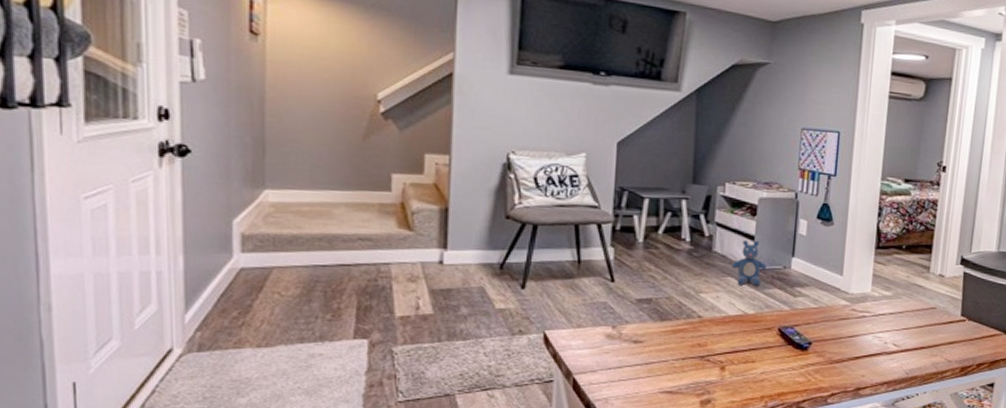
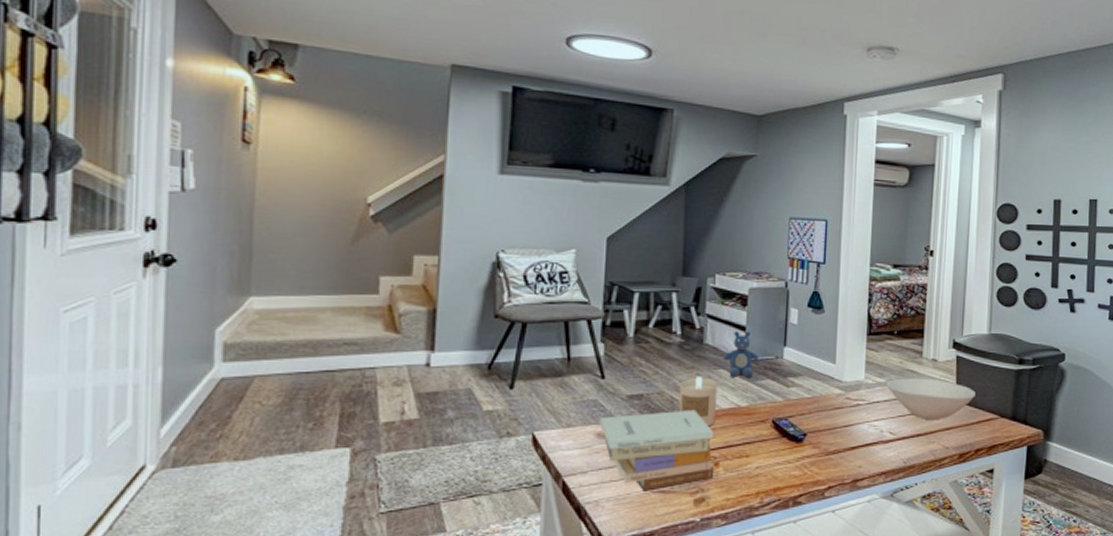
books: none [609,315,721,391] -> present [600,409,715,491]
candle: none [686,284,726,332] -> present [678,377,718,427]
bowl: none [892,292,981,334] -> present [886,378,975,420]

